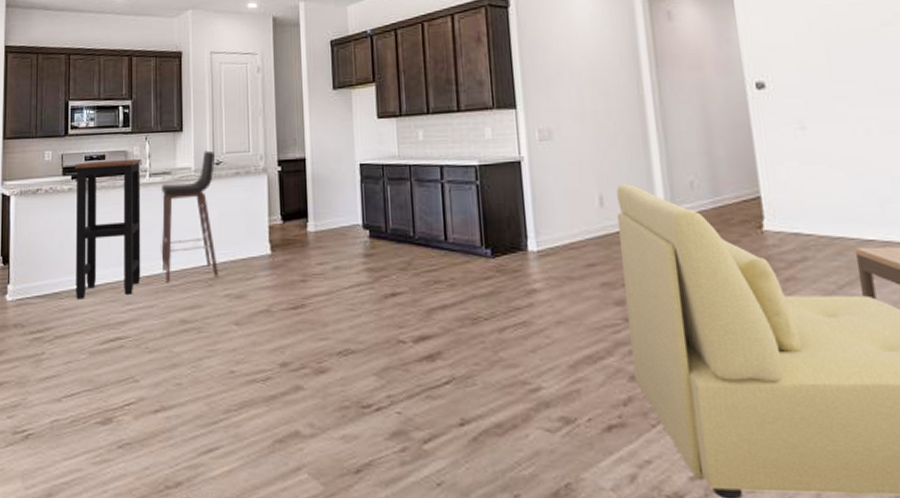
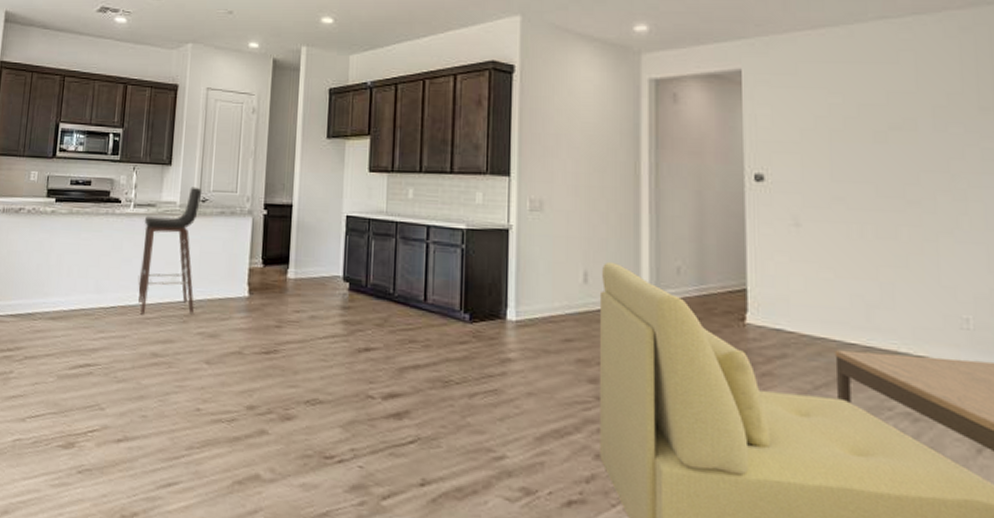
bar stool: present [74,158,142,299] -> none [49,186,128,323]

